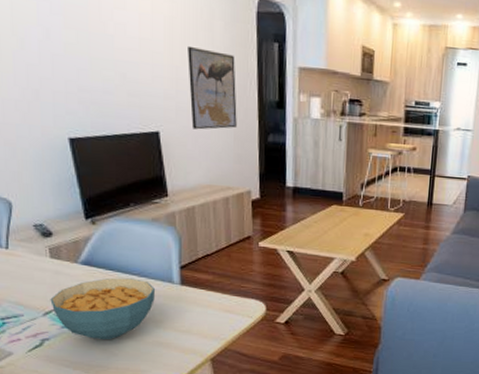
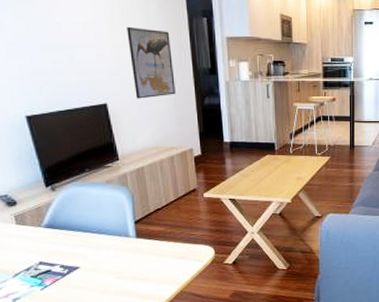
cereal bowl: present [50,278,156,340] -> none [18,236,114,295]

